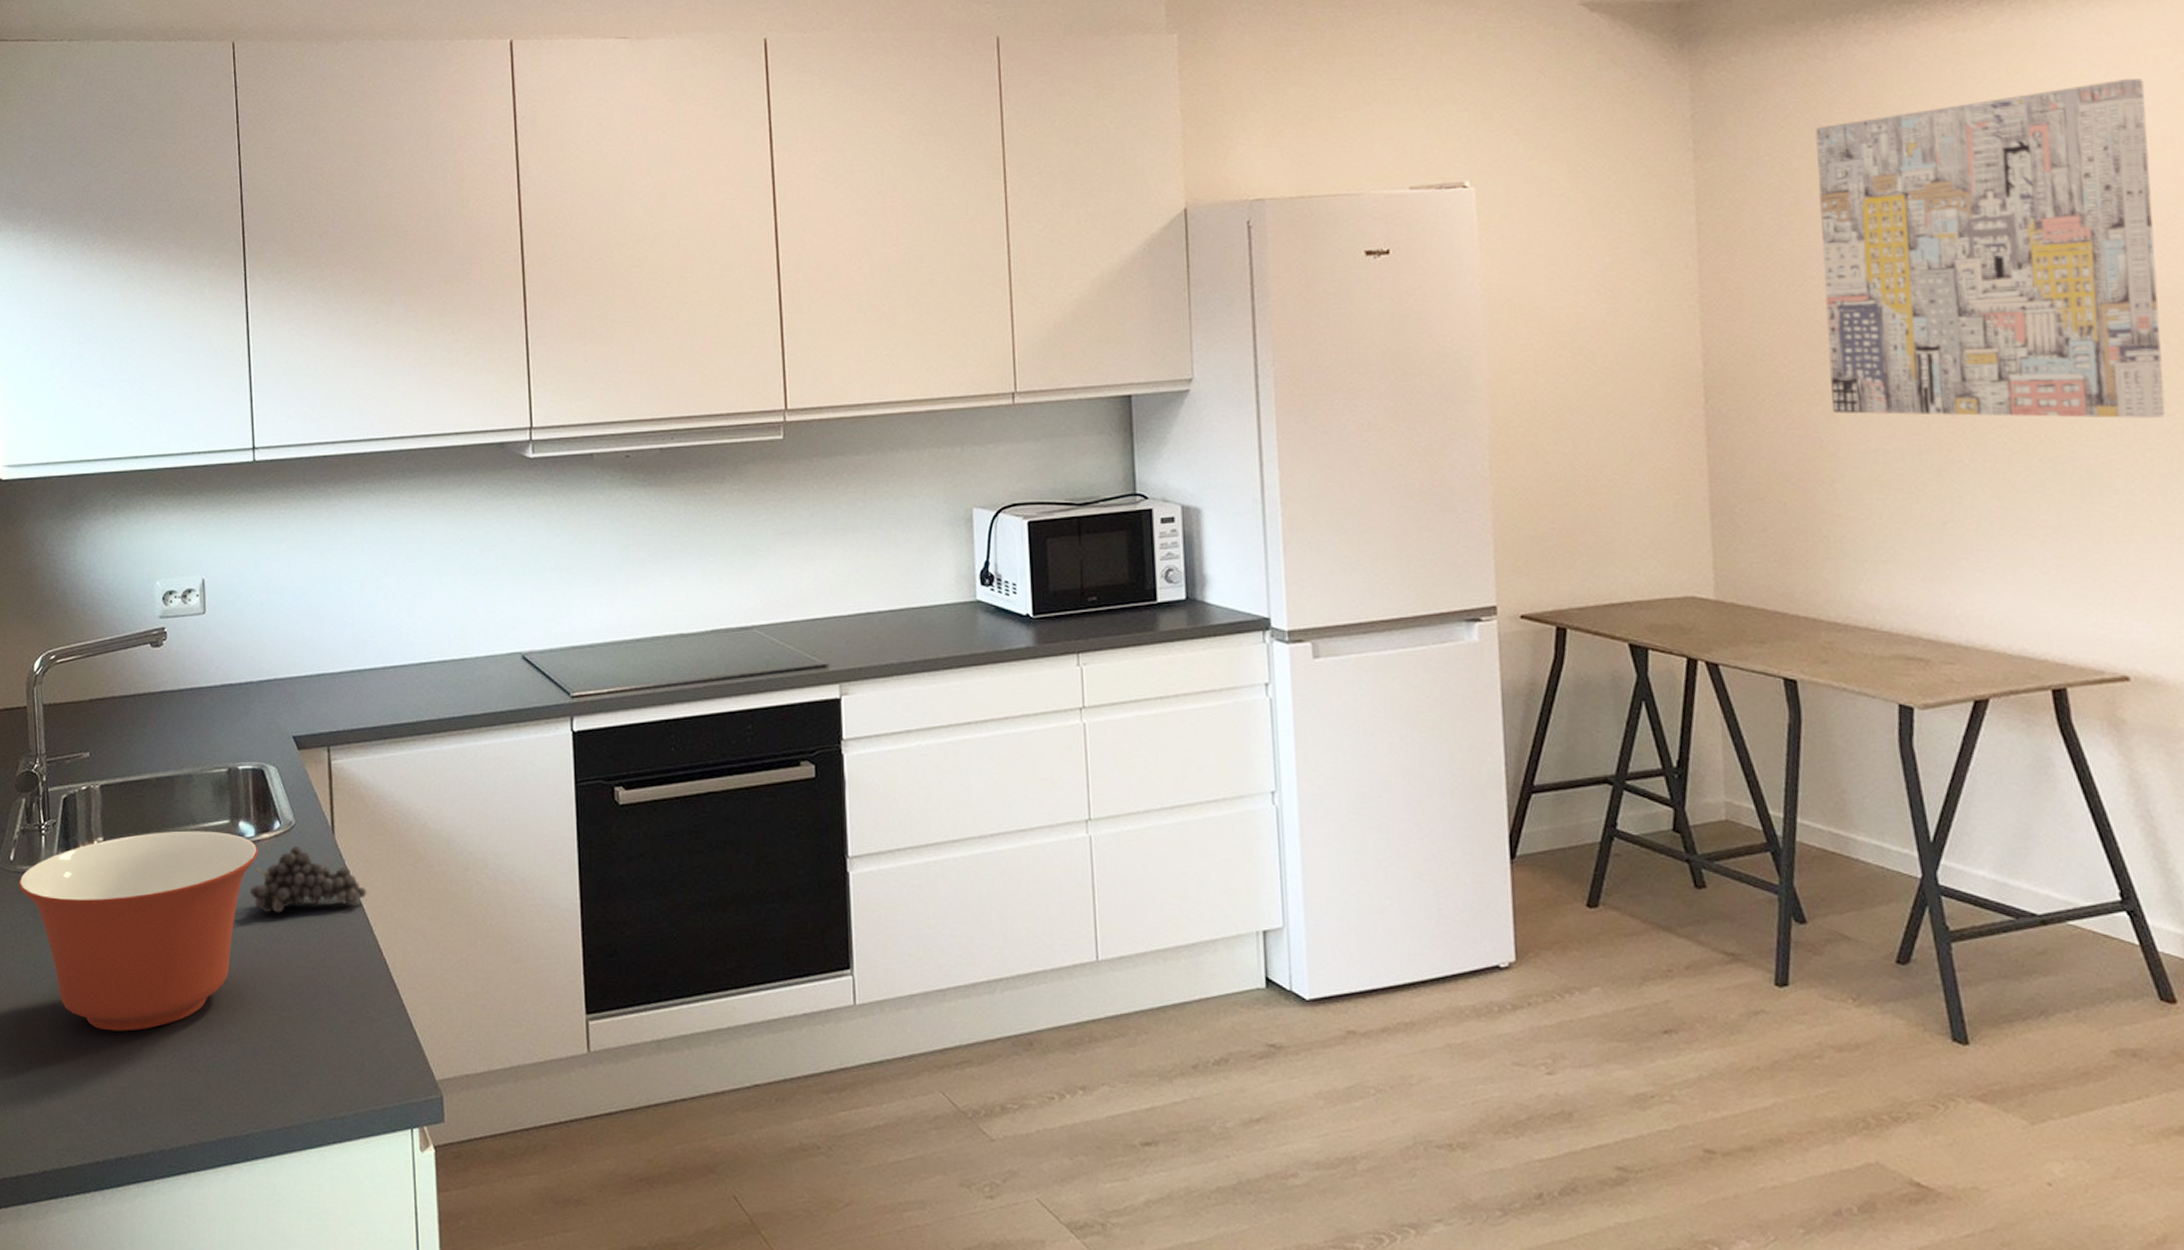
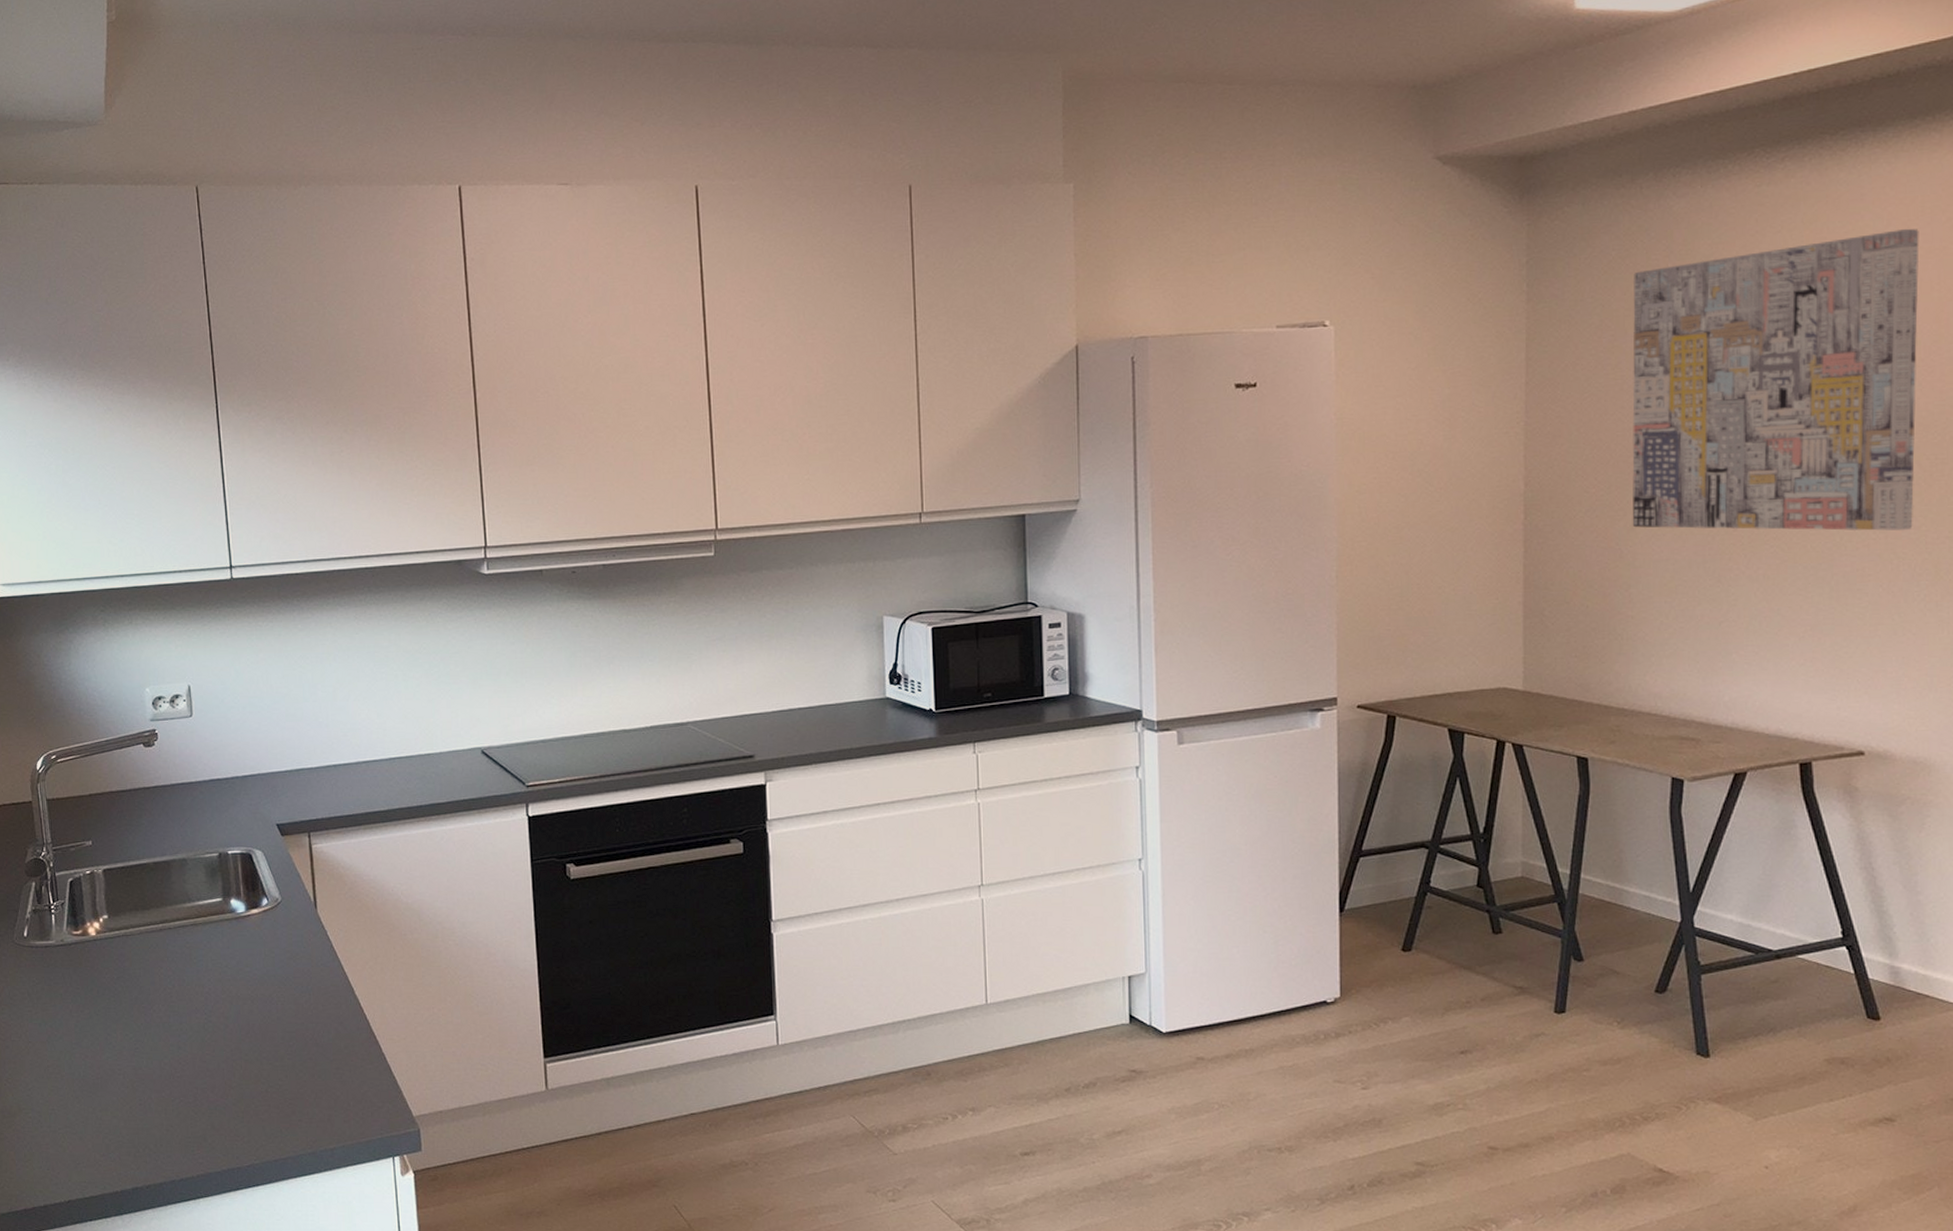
mixing bowl: present [18,830,258,1031] -> none [33,908,249,1081]
fruit: present [249,845,367,913] -> none [242,919,348,978]

